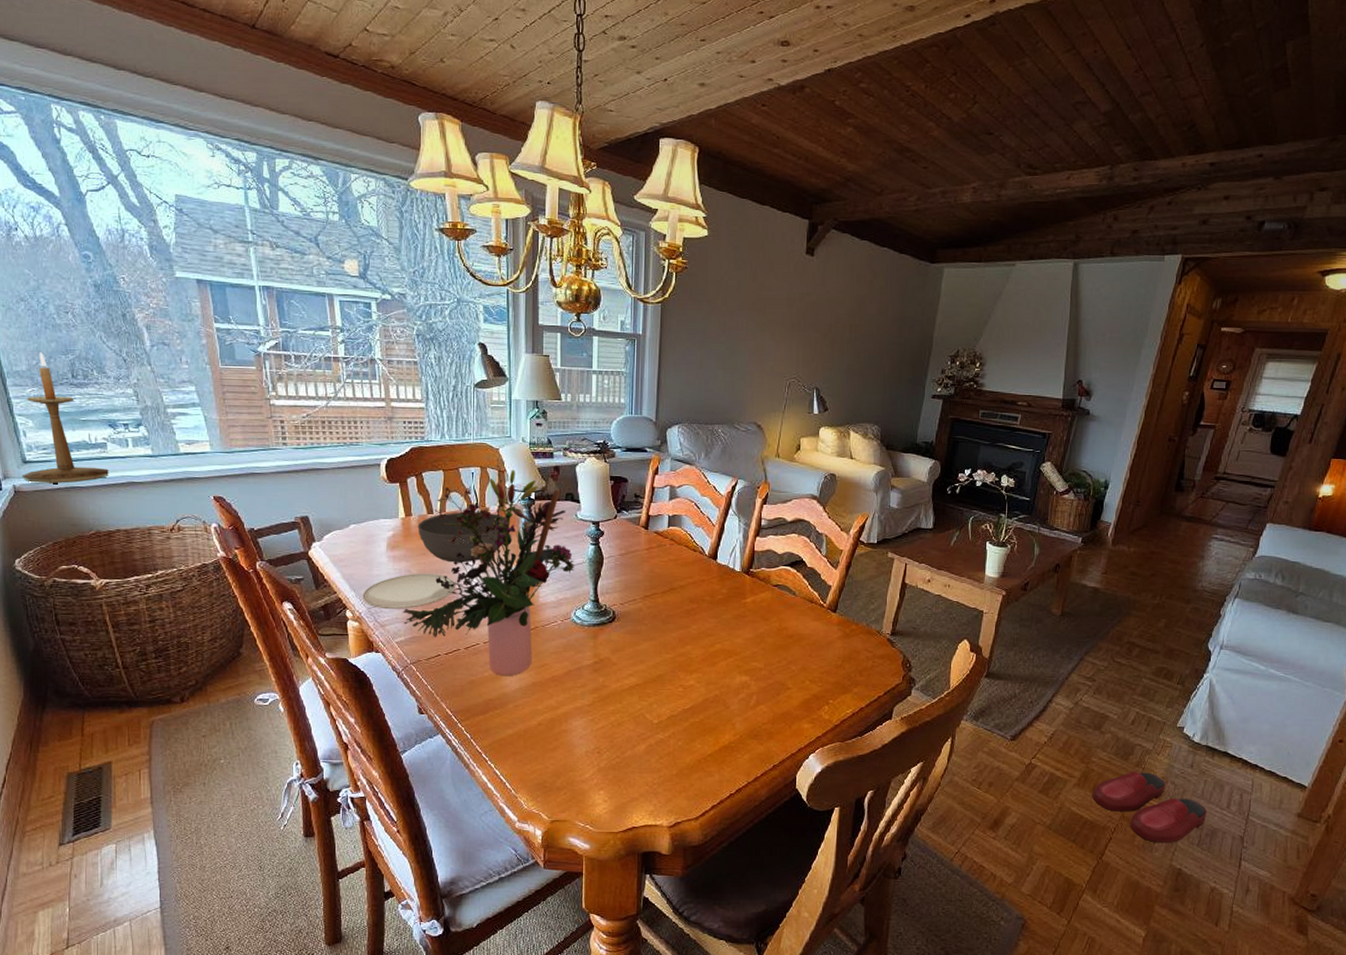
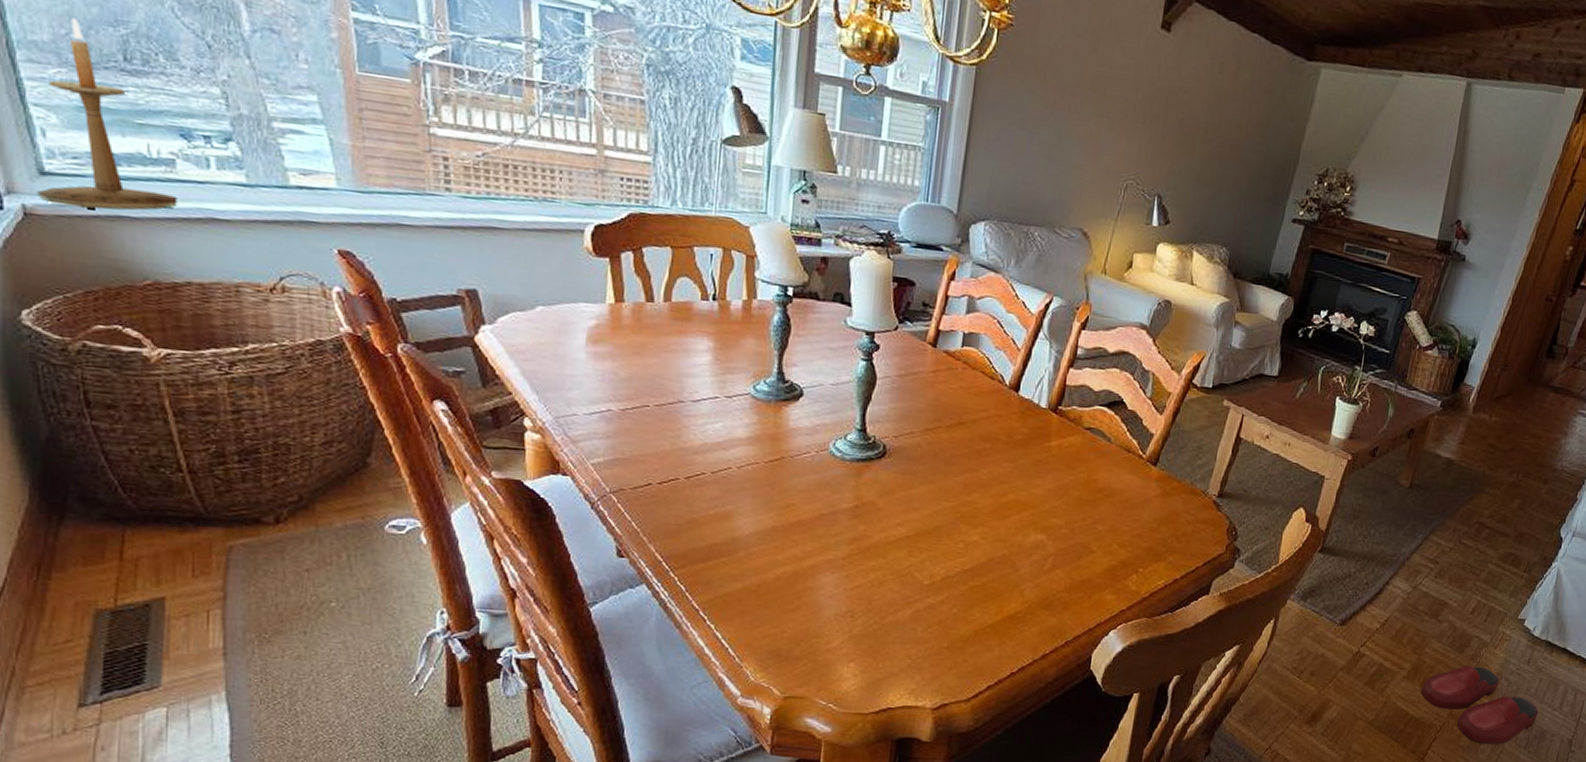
plate: present [363,573,456,610] -> none [548,377,679,422]
bouquet: present [403,458,574,677] -> none [603,239,838,517]
bowl: present [417,512,508,563] -> none [631,303,756,368]

